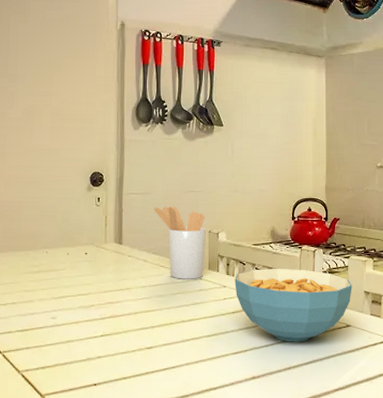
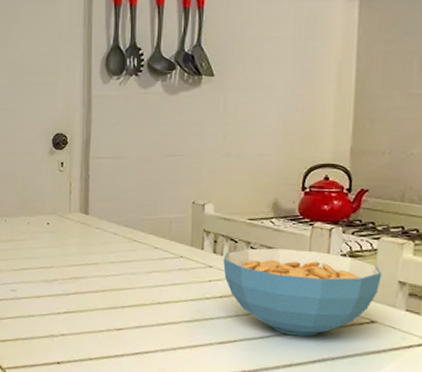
utensil holder: present [153,206,207,279] -> none [125,172,190,257]

